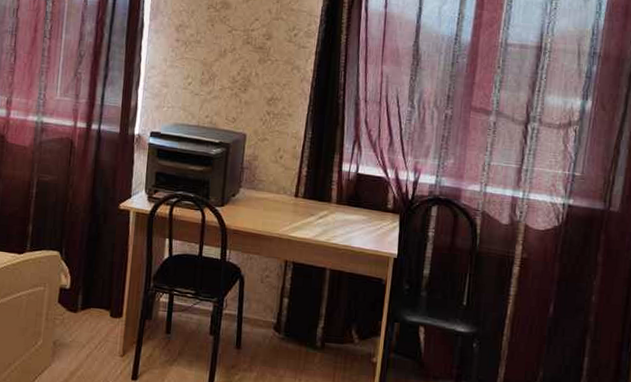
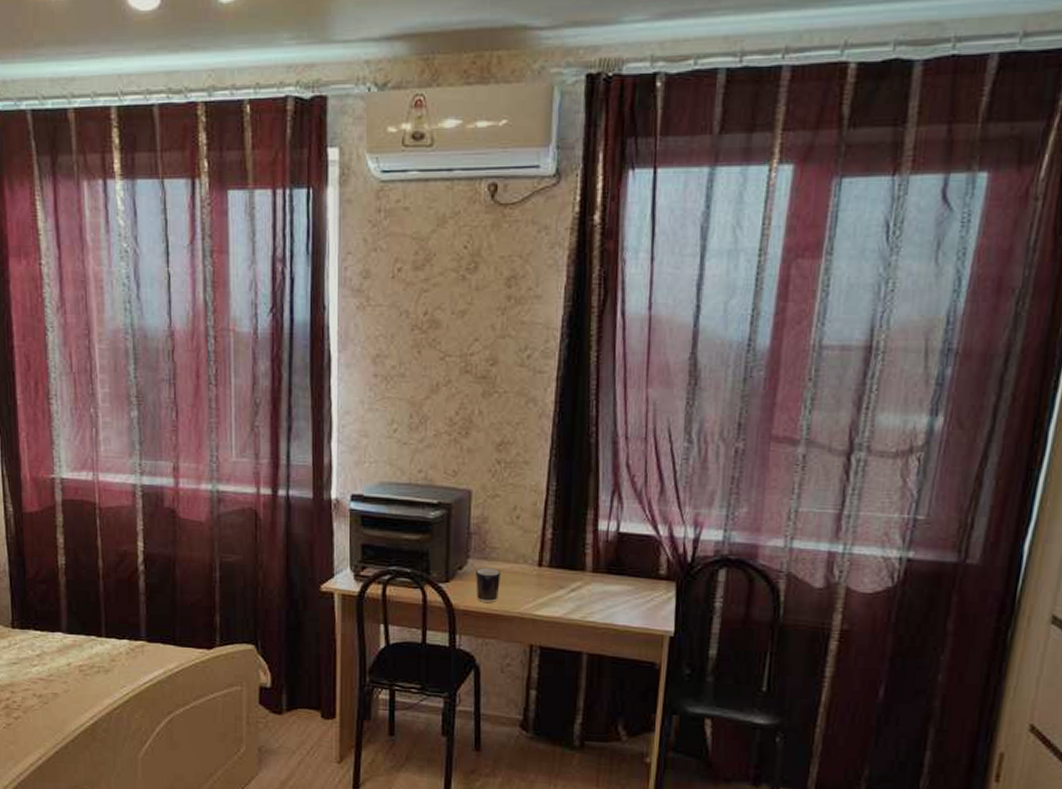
mug: none [245,195,266,225] -> present [476,567,502,602]

